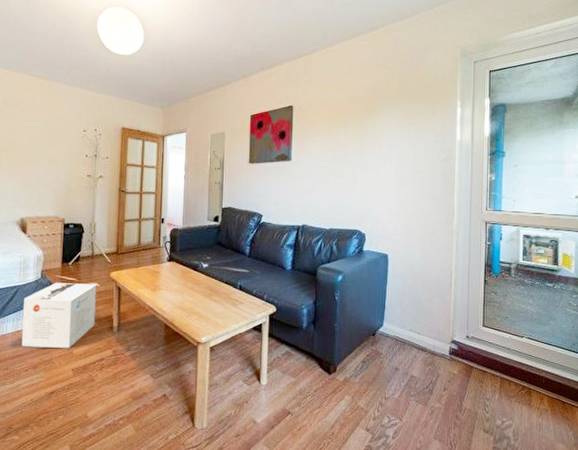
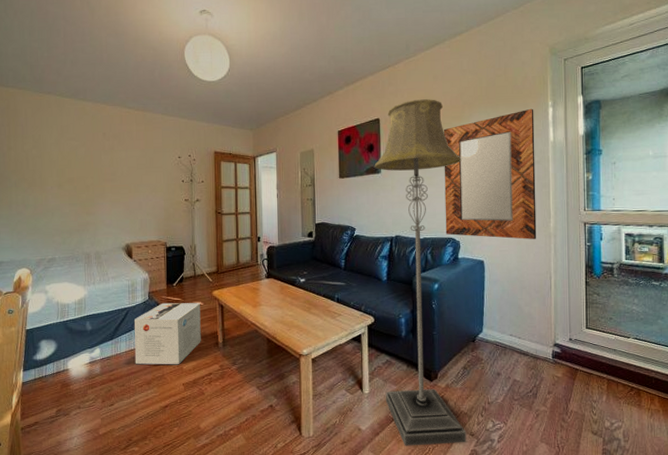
floor lamp: none [283,89,371,441] -> present [374,99,467,446]
home mirror: none [352,107,443,236] -> present [443,108,537,239]

